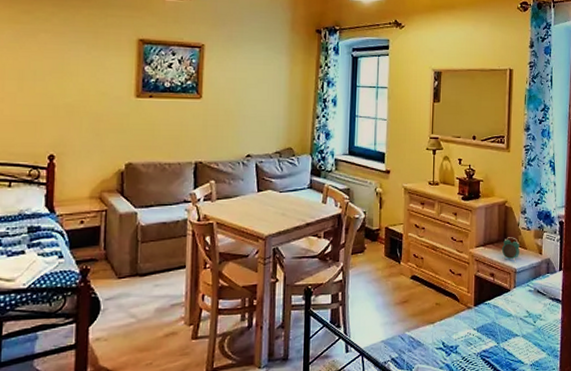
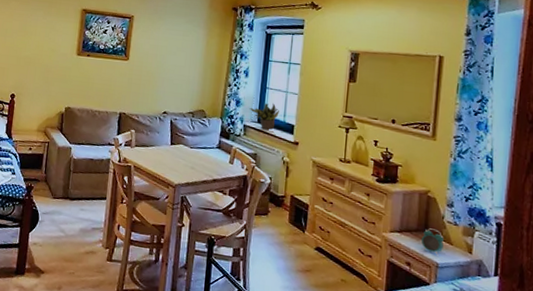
potted plant: none [339,131,369,162] -> present [249,103,279,130]

